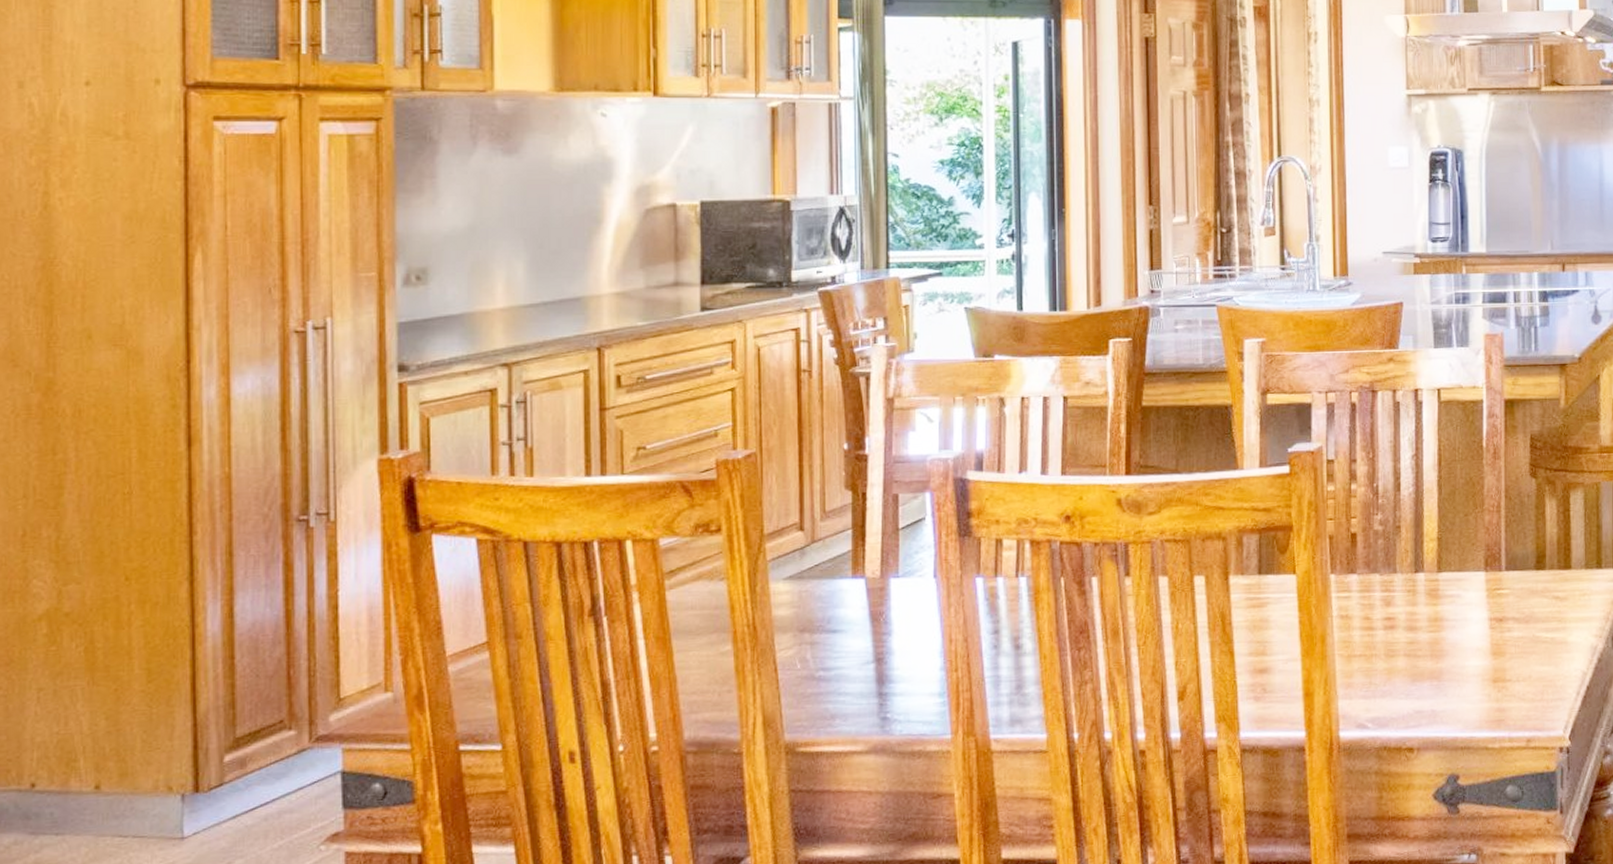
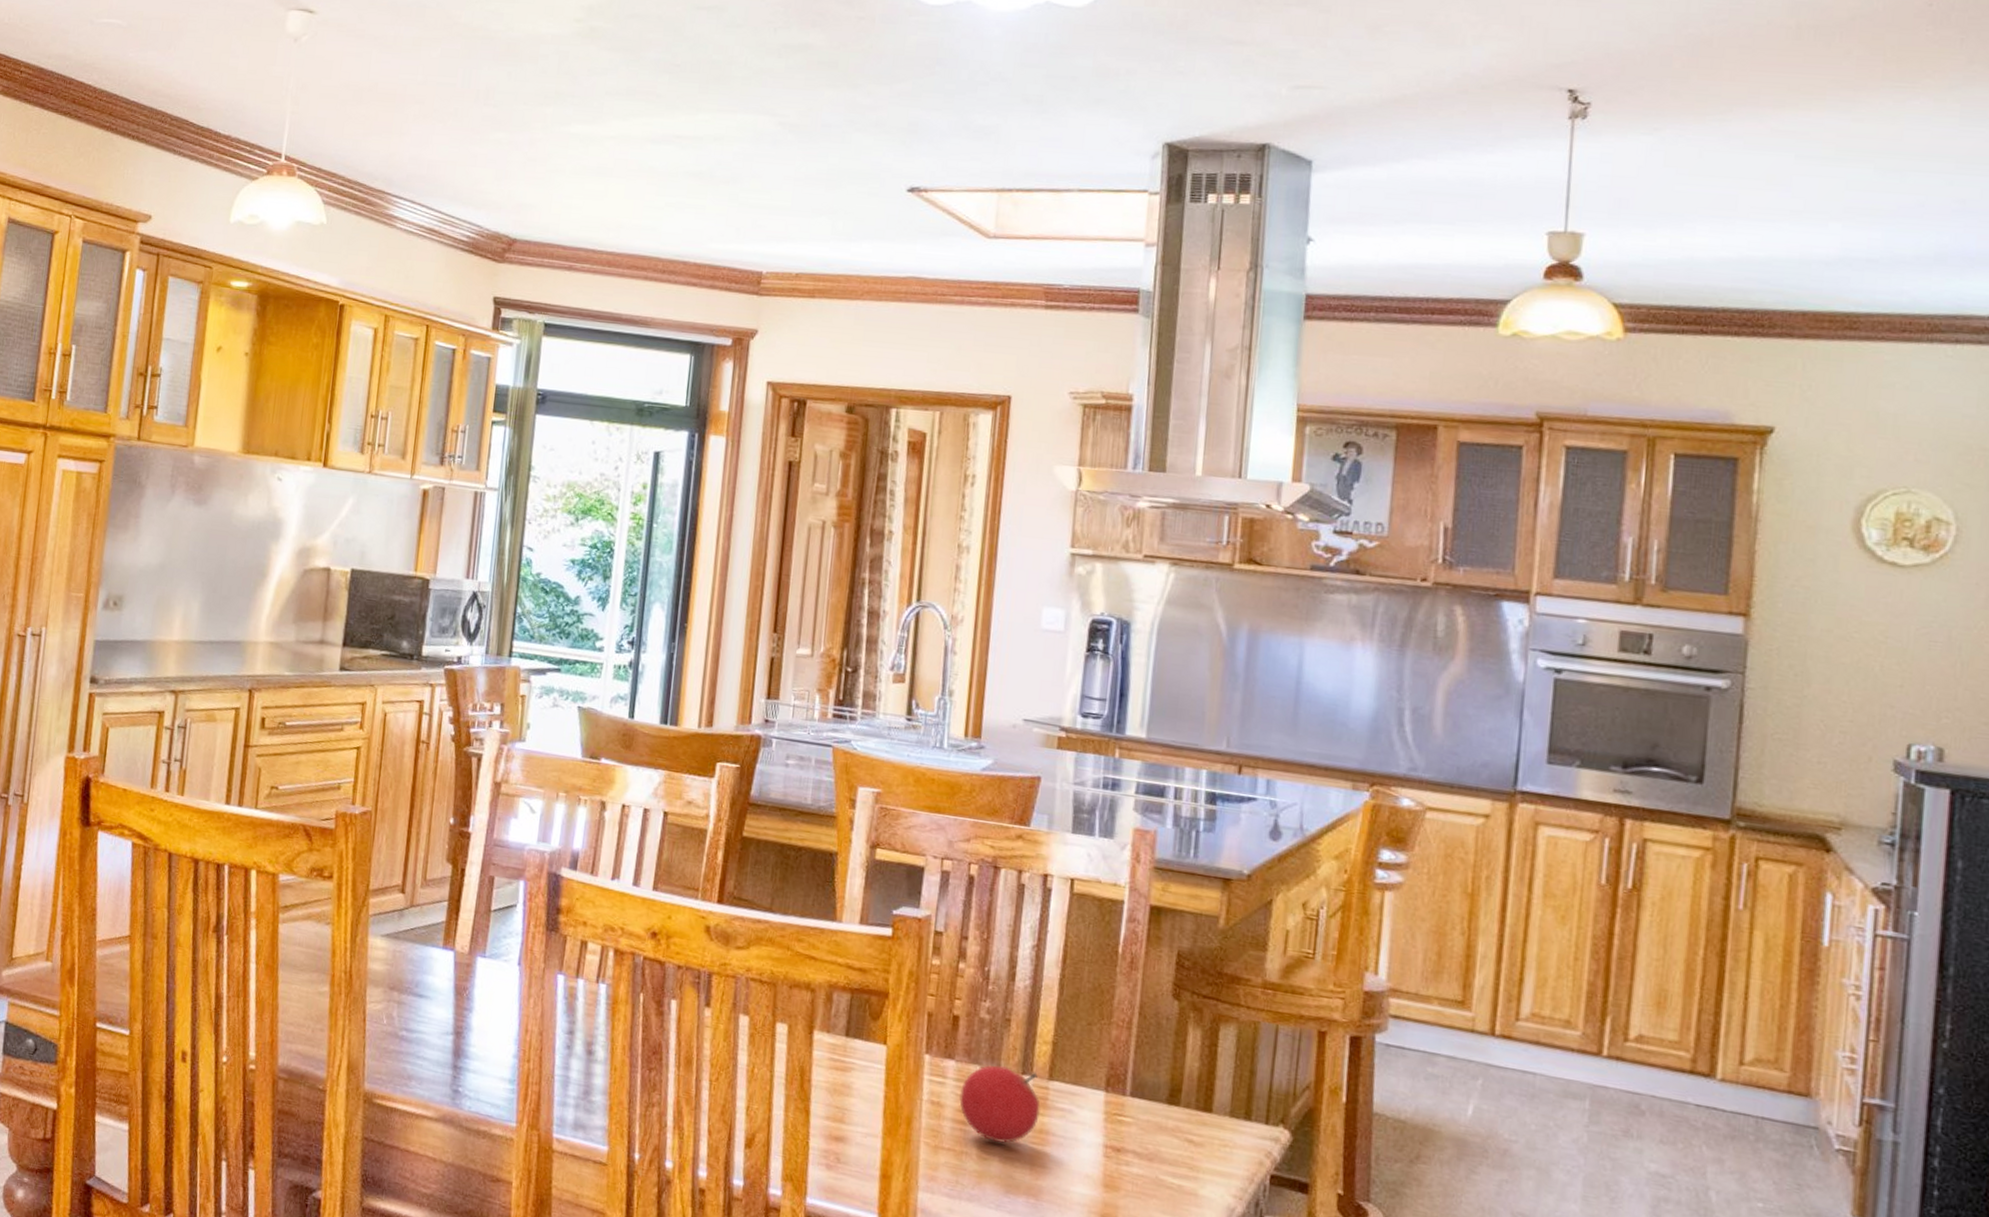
fruit: none [1365,568,1433,640] -> present [959,1065,1041,1143]

